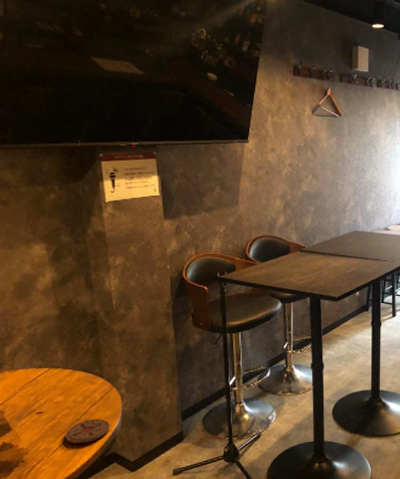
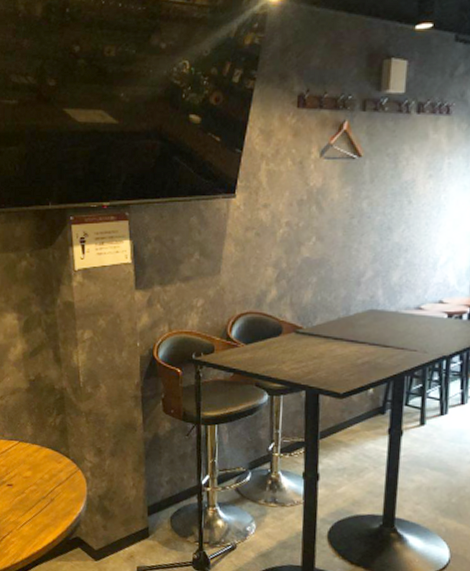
coaster: present [64,418,110,444] -> none [32,499,75,523]

